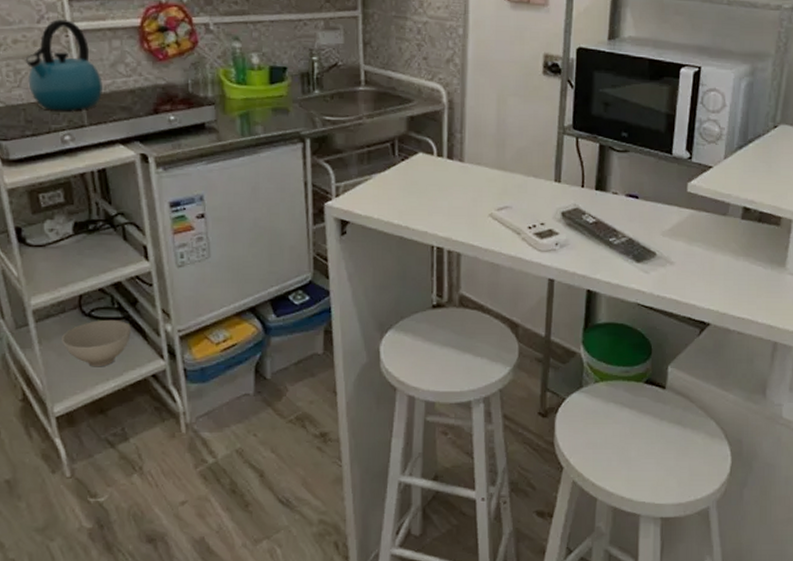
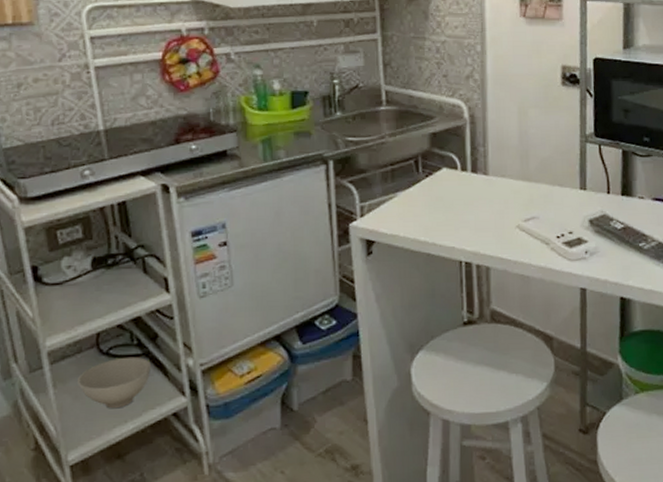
kettle: present [25,19,103,111] -> none [45,57,123,146]

